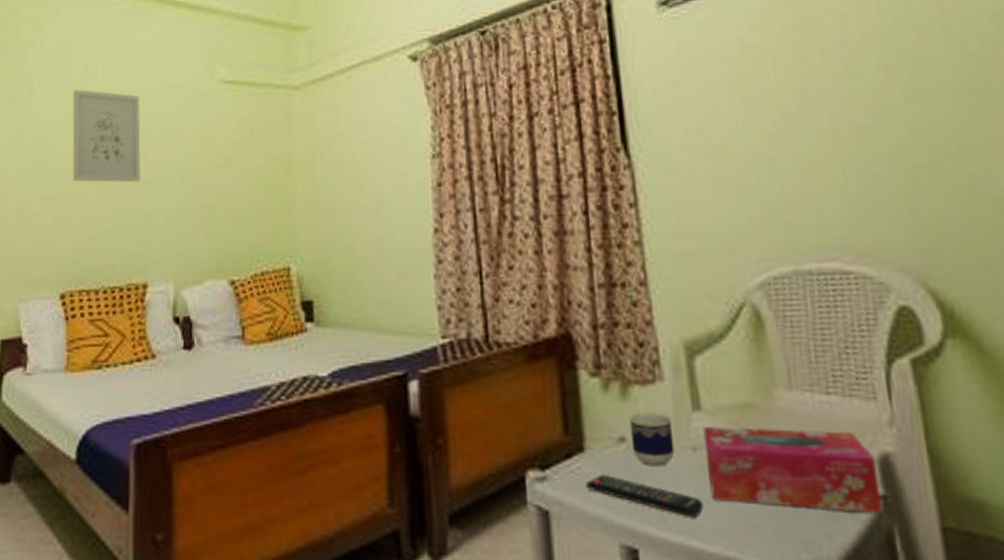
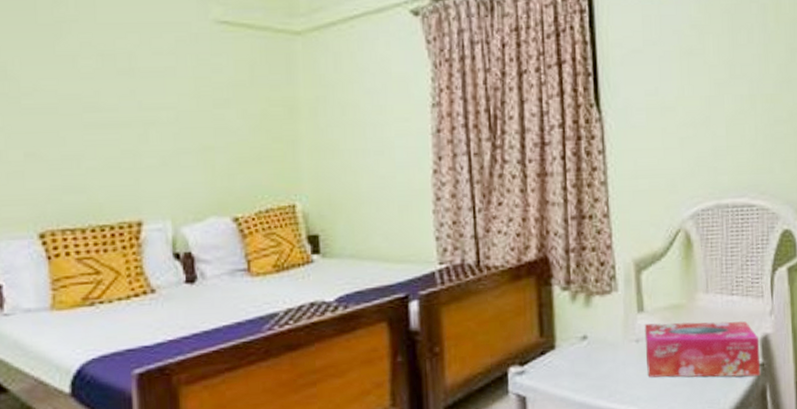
wall art: present [72,89,141,183] -> none [39,18,128,121]
remote control: present [586,473,704,519] -> none [555,364,642,392]
cup: present [627,412,675,467] -> none [589,315,623,357]

